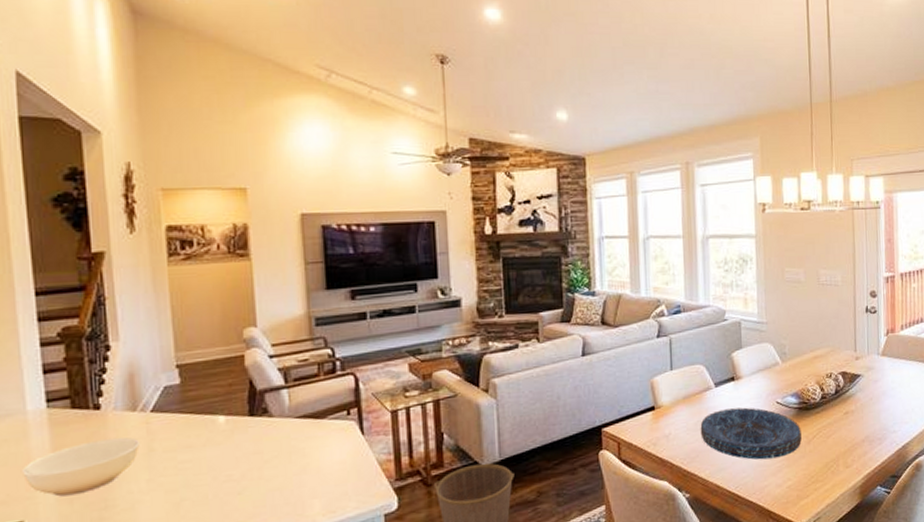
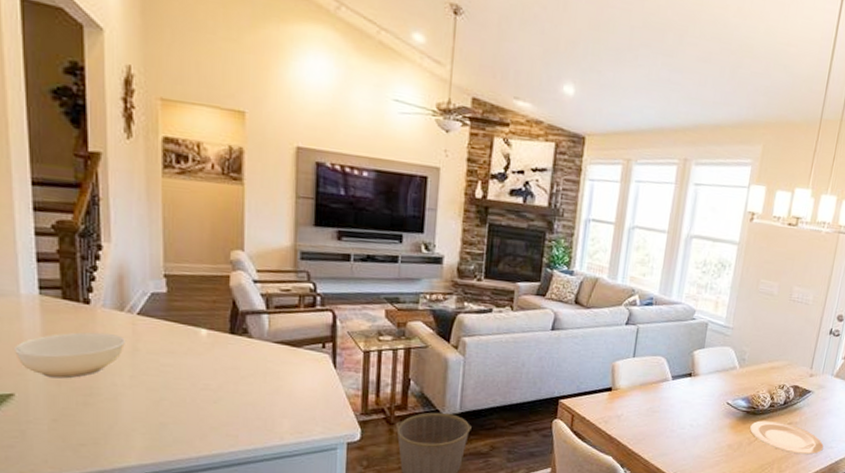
placemat: present [700,407,802,460] -> none [650,401,745,453]
plate: none [806,413,886,445] -> present [750,420,824,455]

